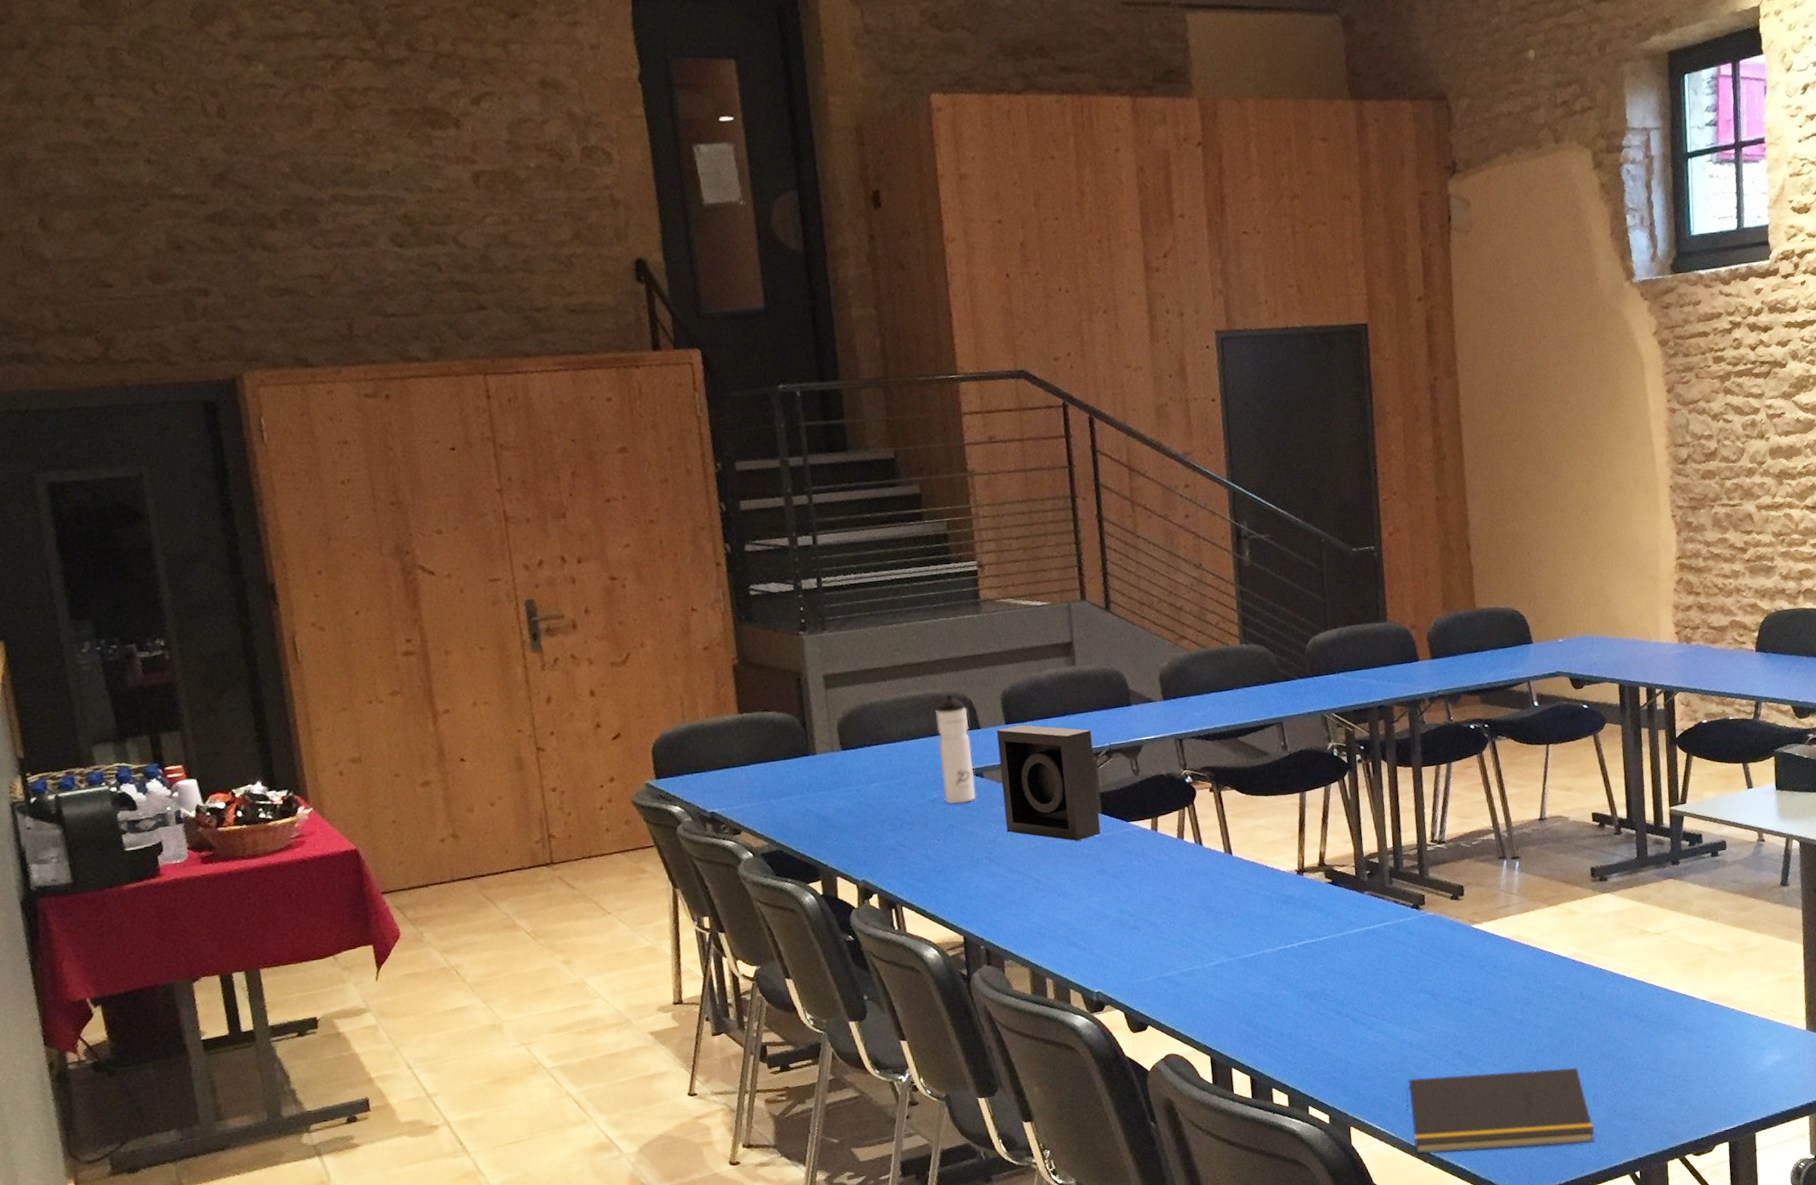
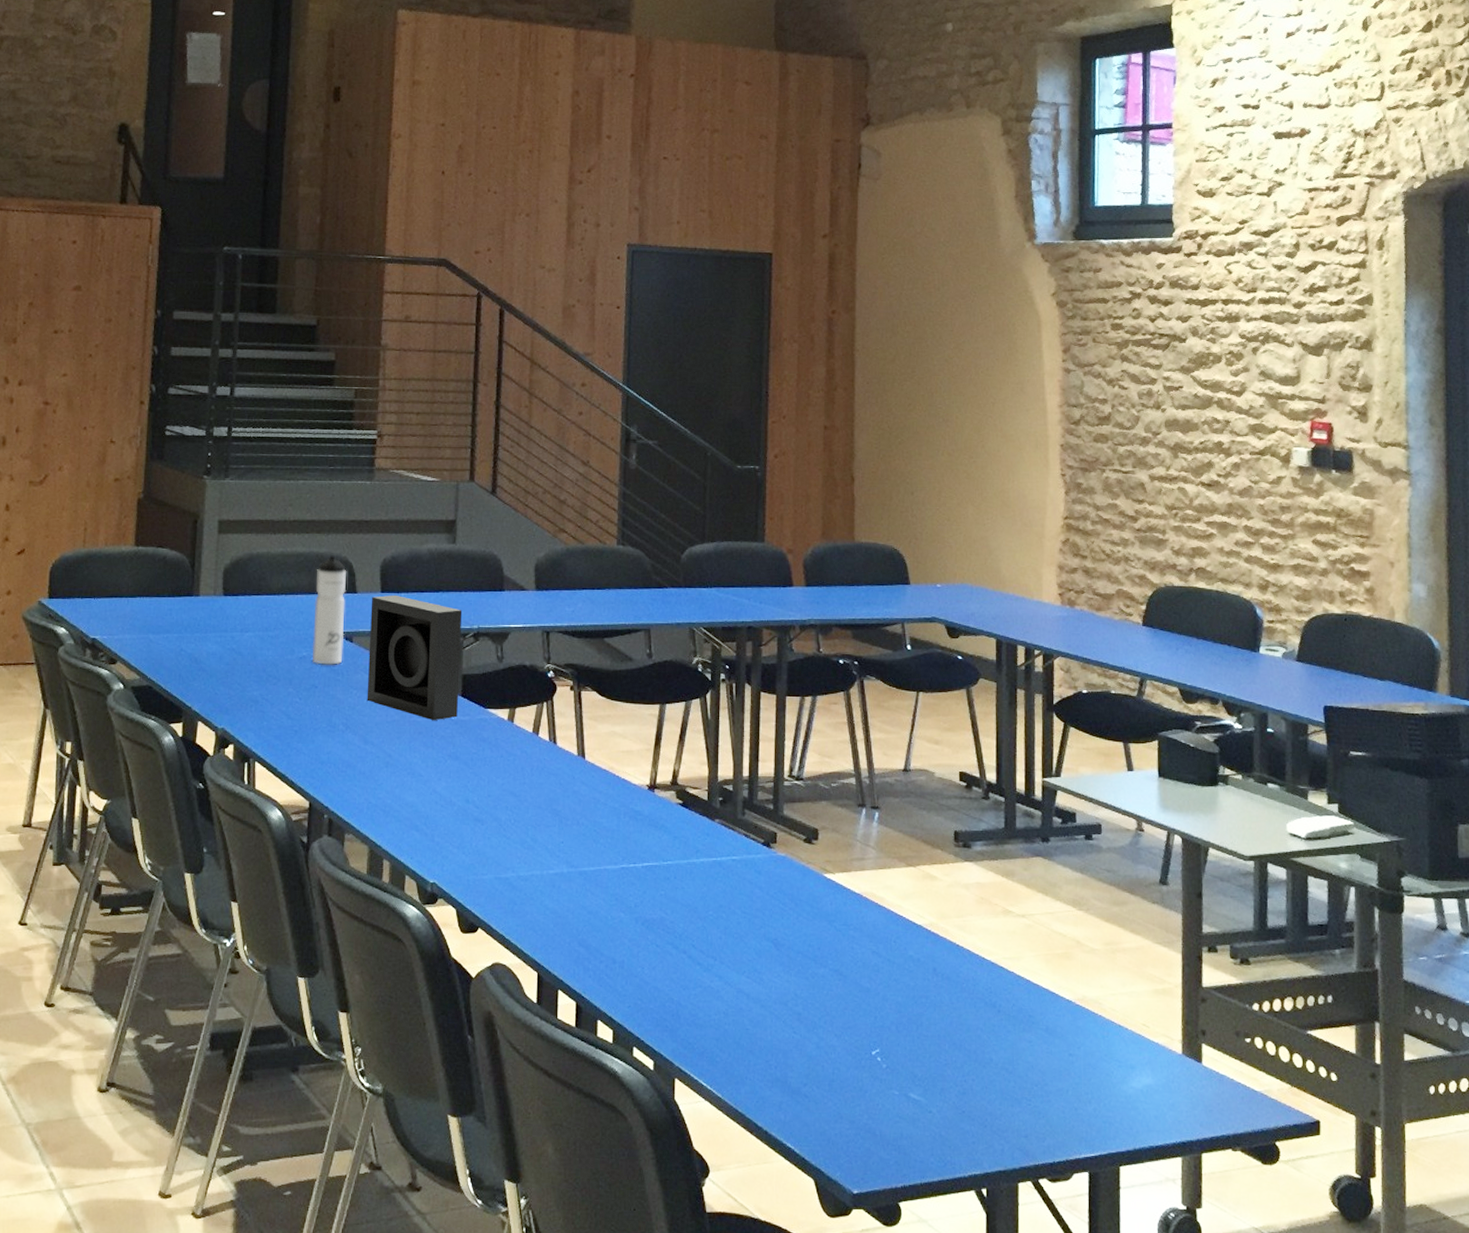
notepad: present [1406,1067,1595,1154] -> none [736,1035,939,1145]

